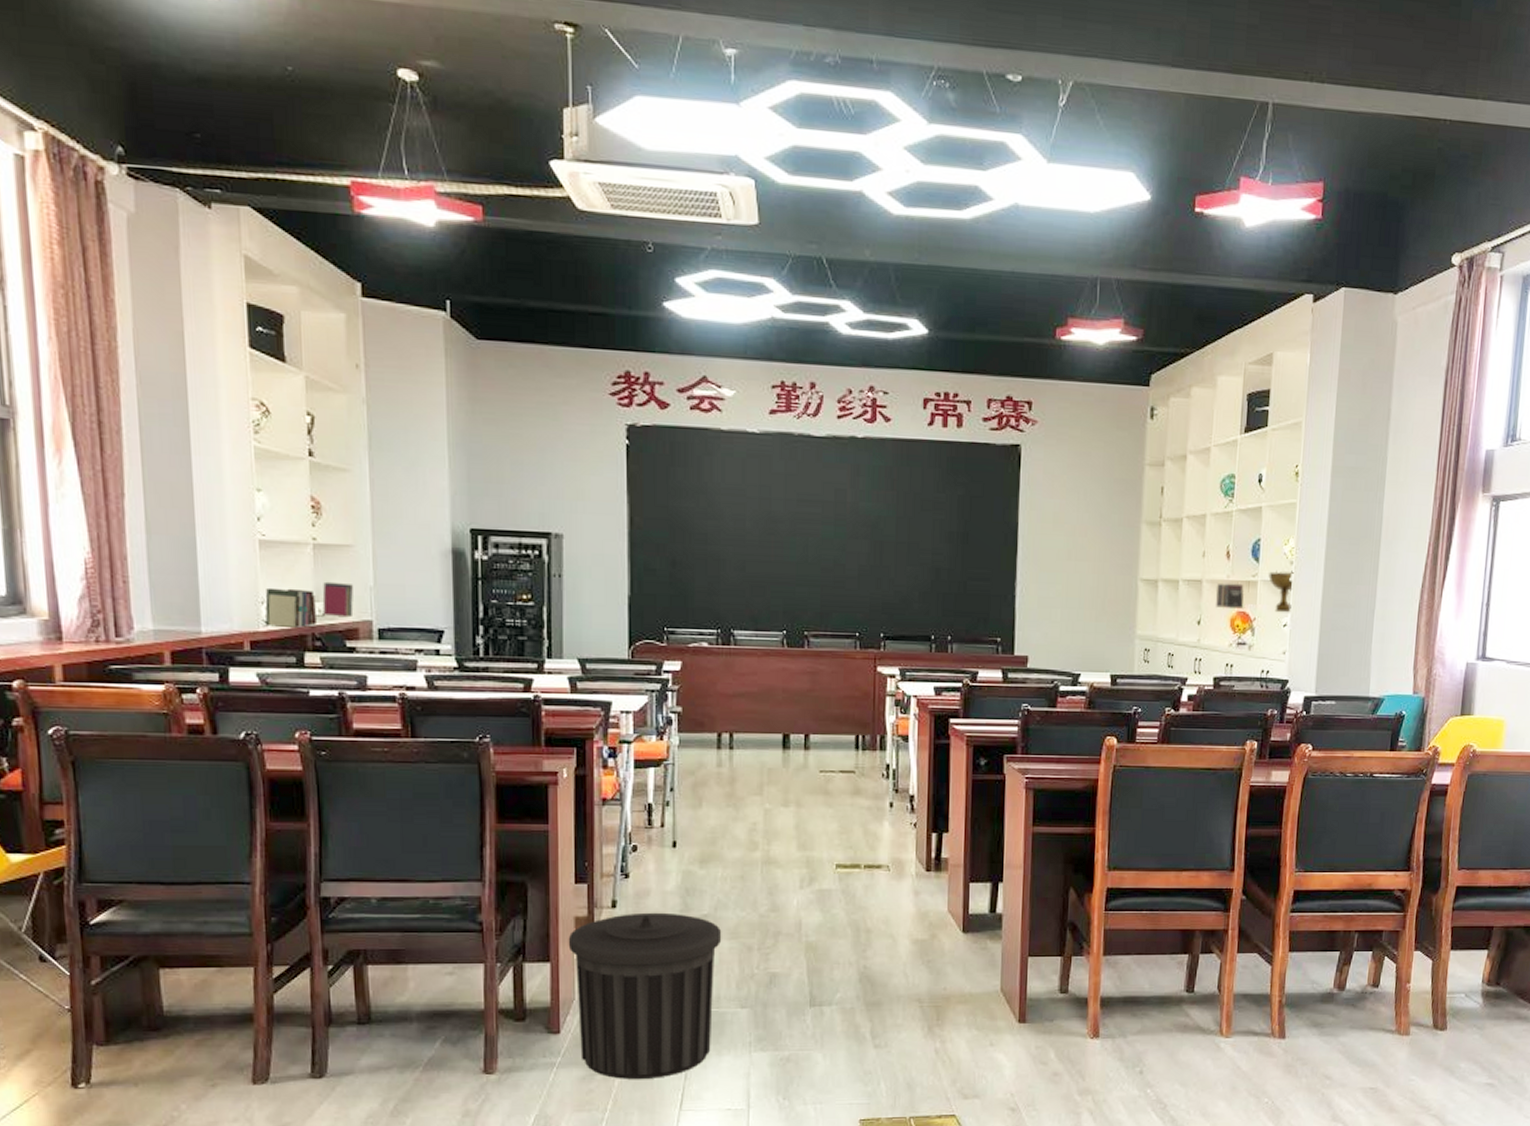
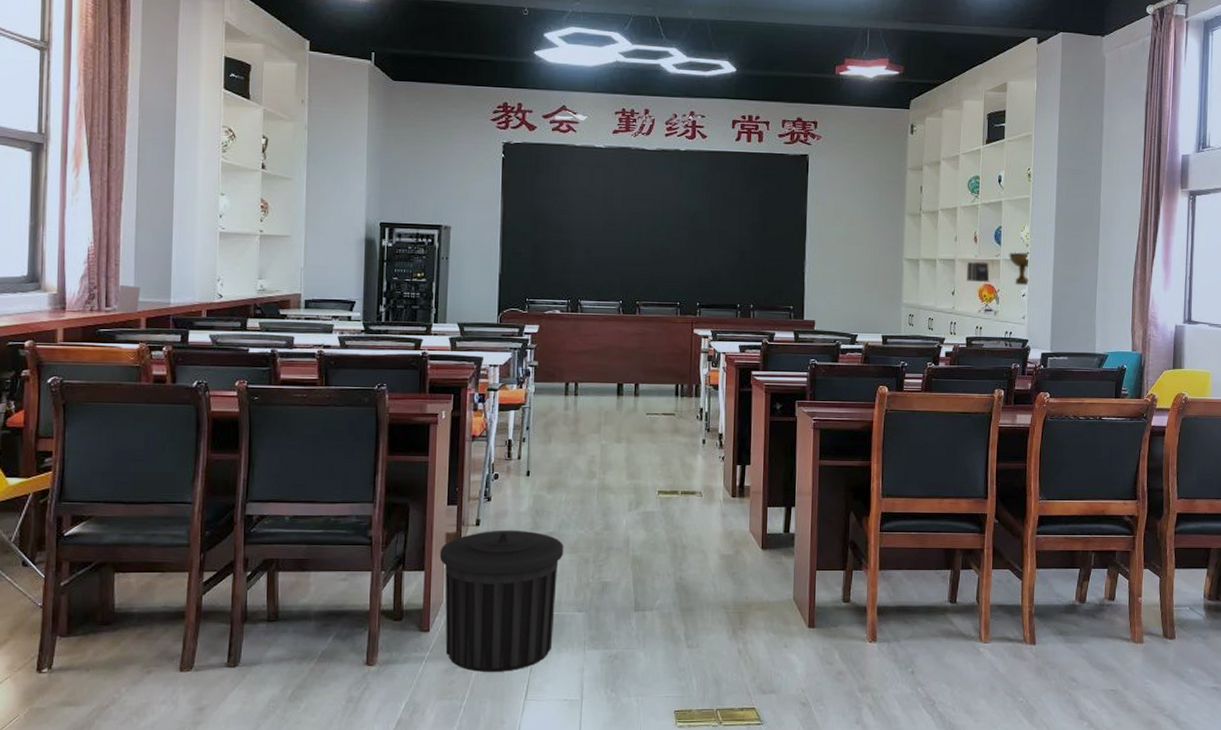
book: none [129,609,161,646] -> present [116,285,141,314]
books: present [265,587,316,627] -> none [220,268,259,299]
books: present [322,581,354,618] -> none [264,263,288,292]

